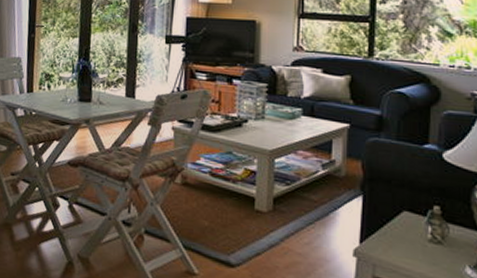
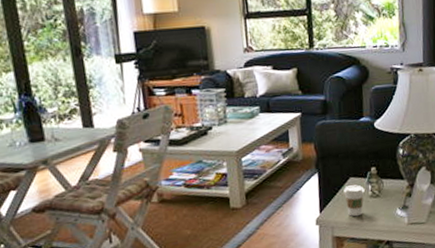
coffee cup: none [393,220,422,261] -> present [343,184,365,217]

